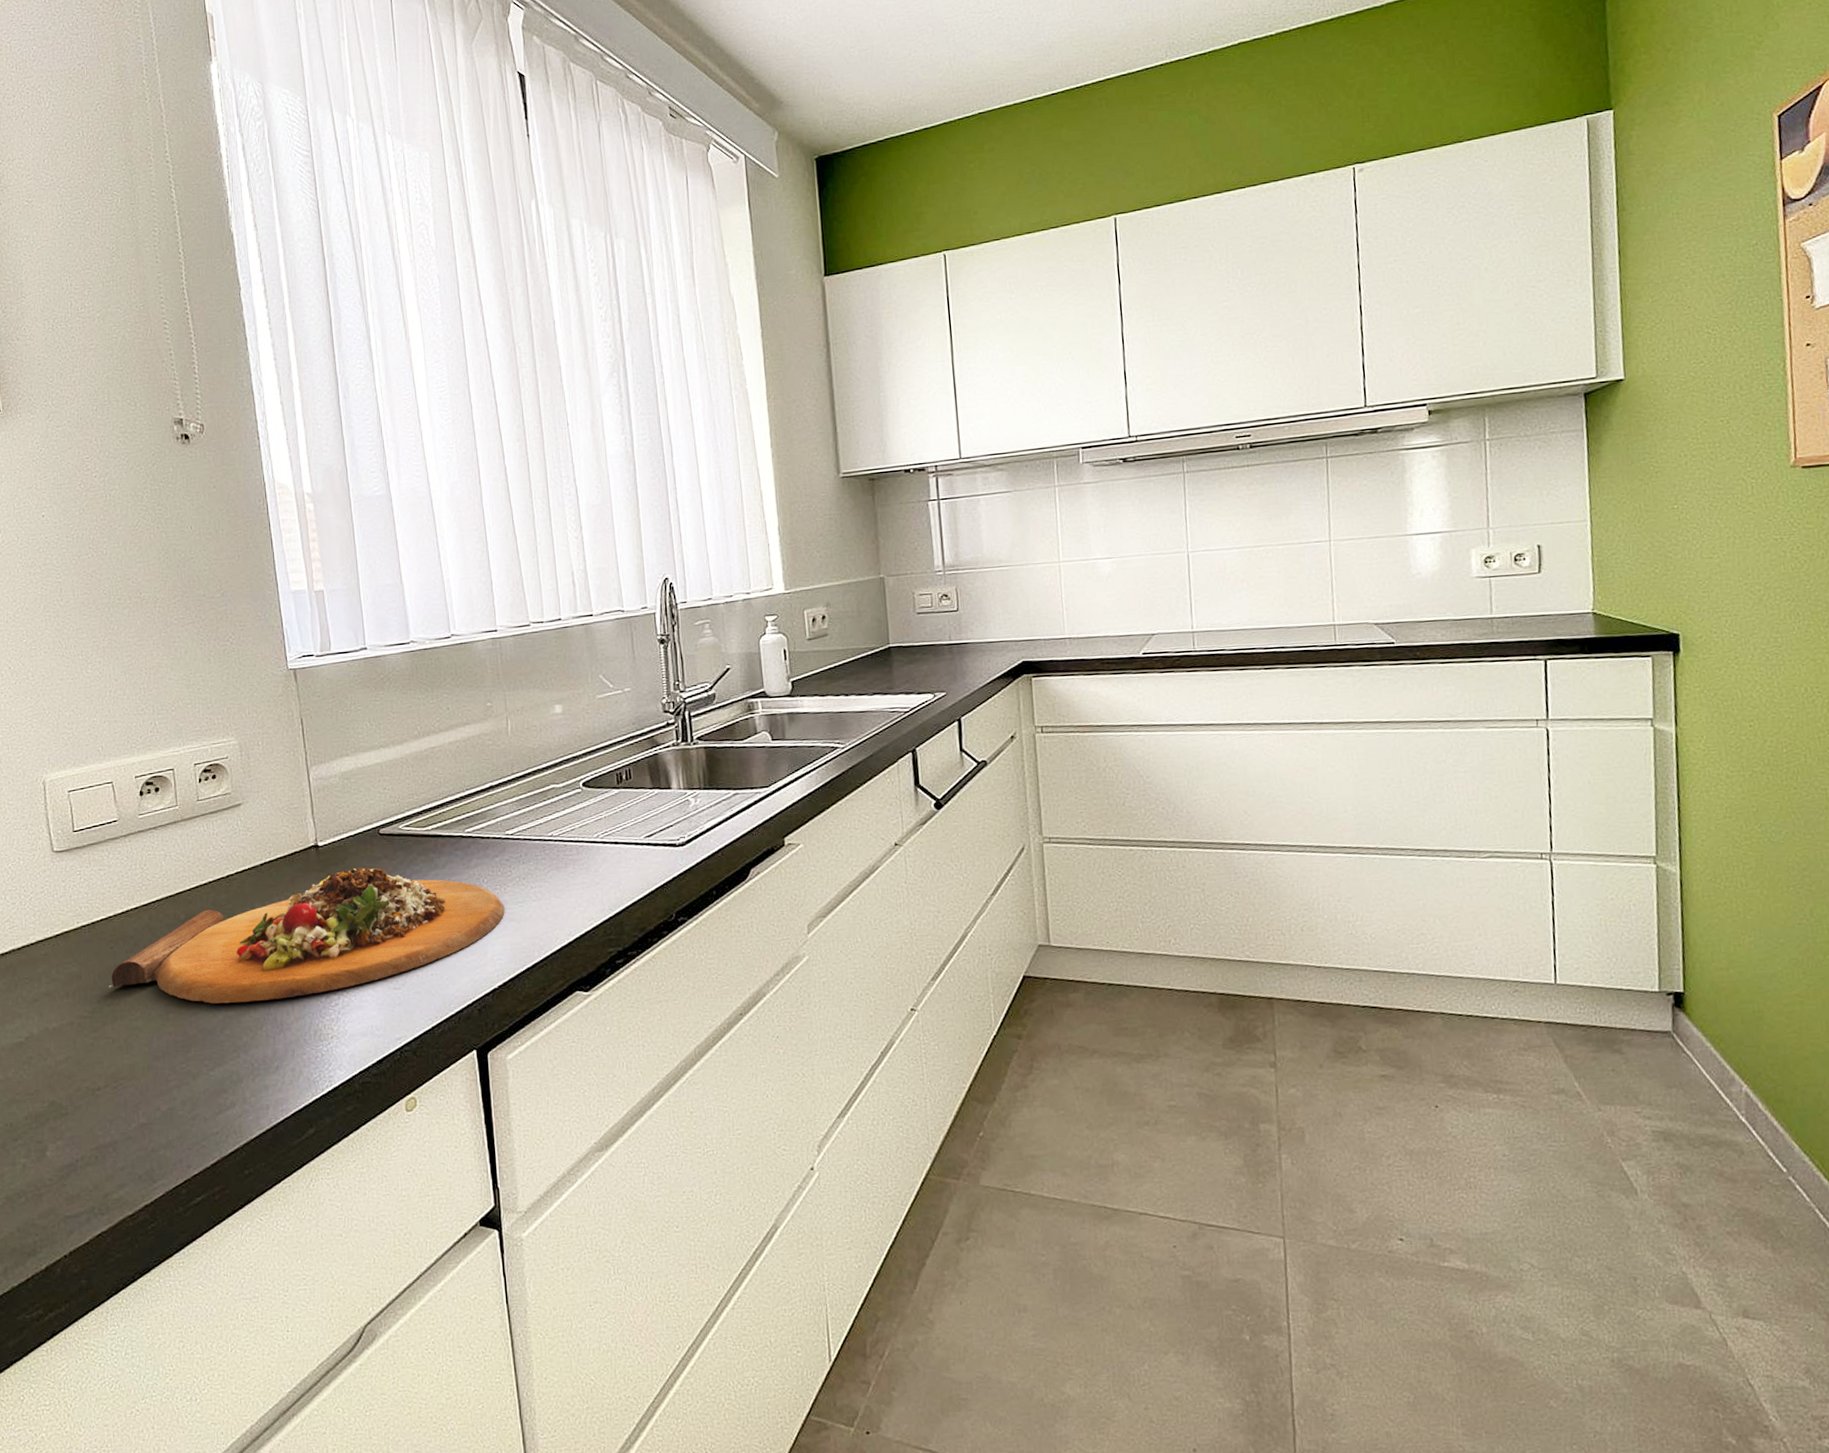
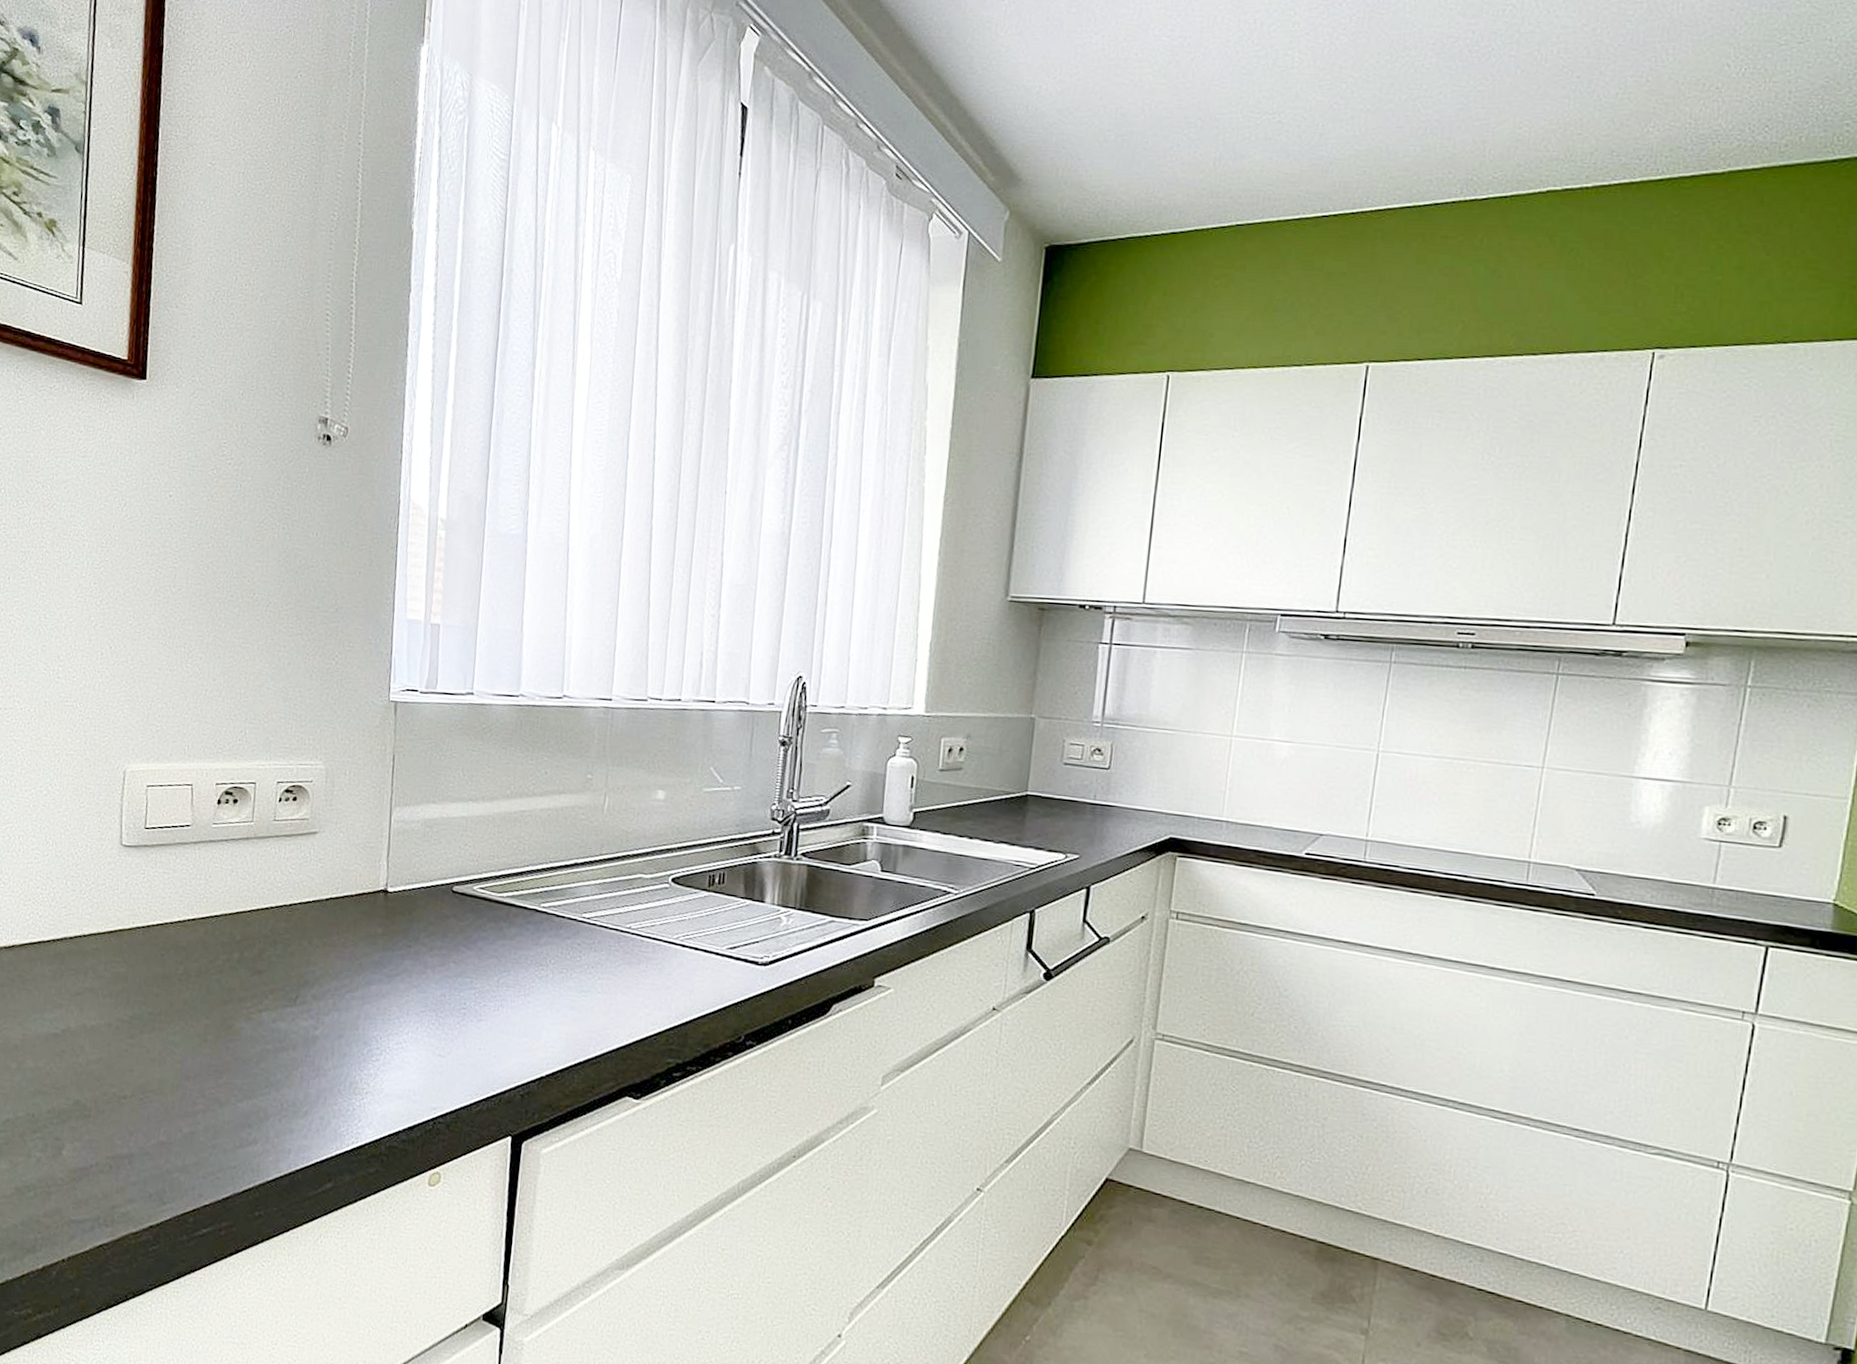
cutting board: present [108,868,505,1004] -> none [152,921,568,1045]

